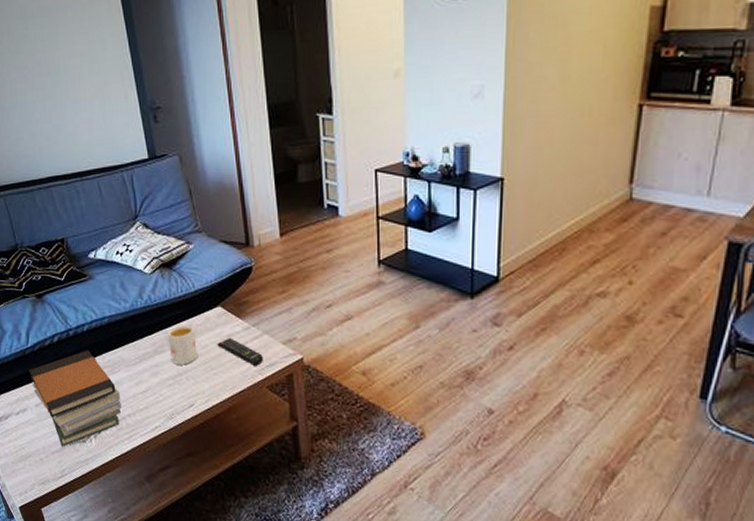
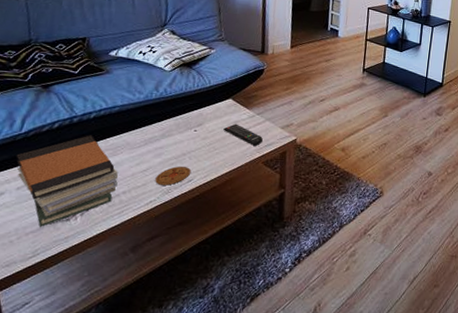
coaster: none [156,388,190,410] -> present [155,166,191,186]
mug: present [168,324,197,365] -> none [177,112,205,147]

